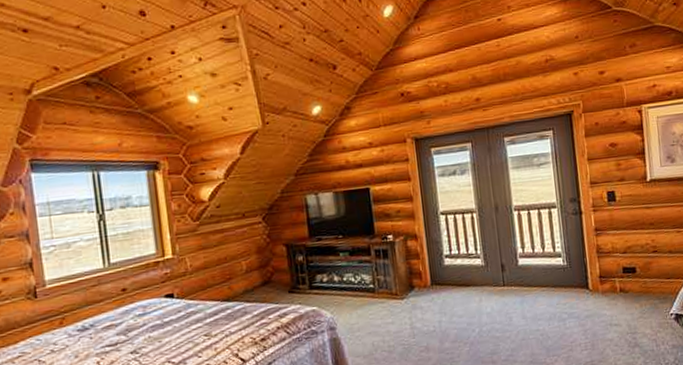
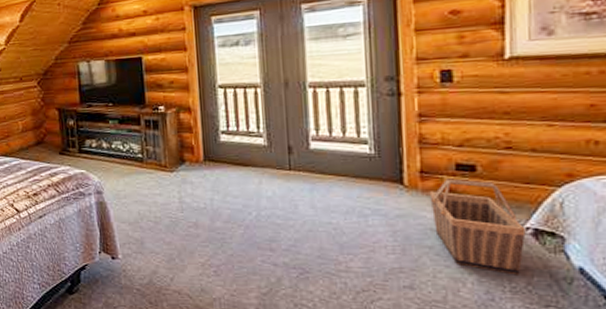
basket: none [607,279,671,354] -> present [429,178,526,275]

